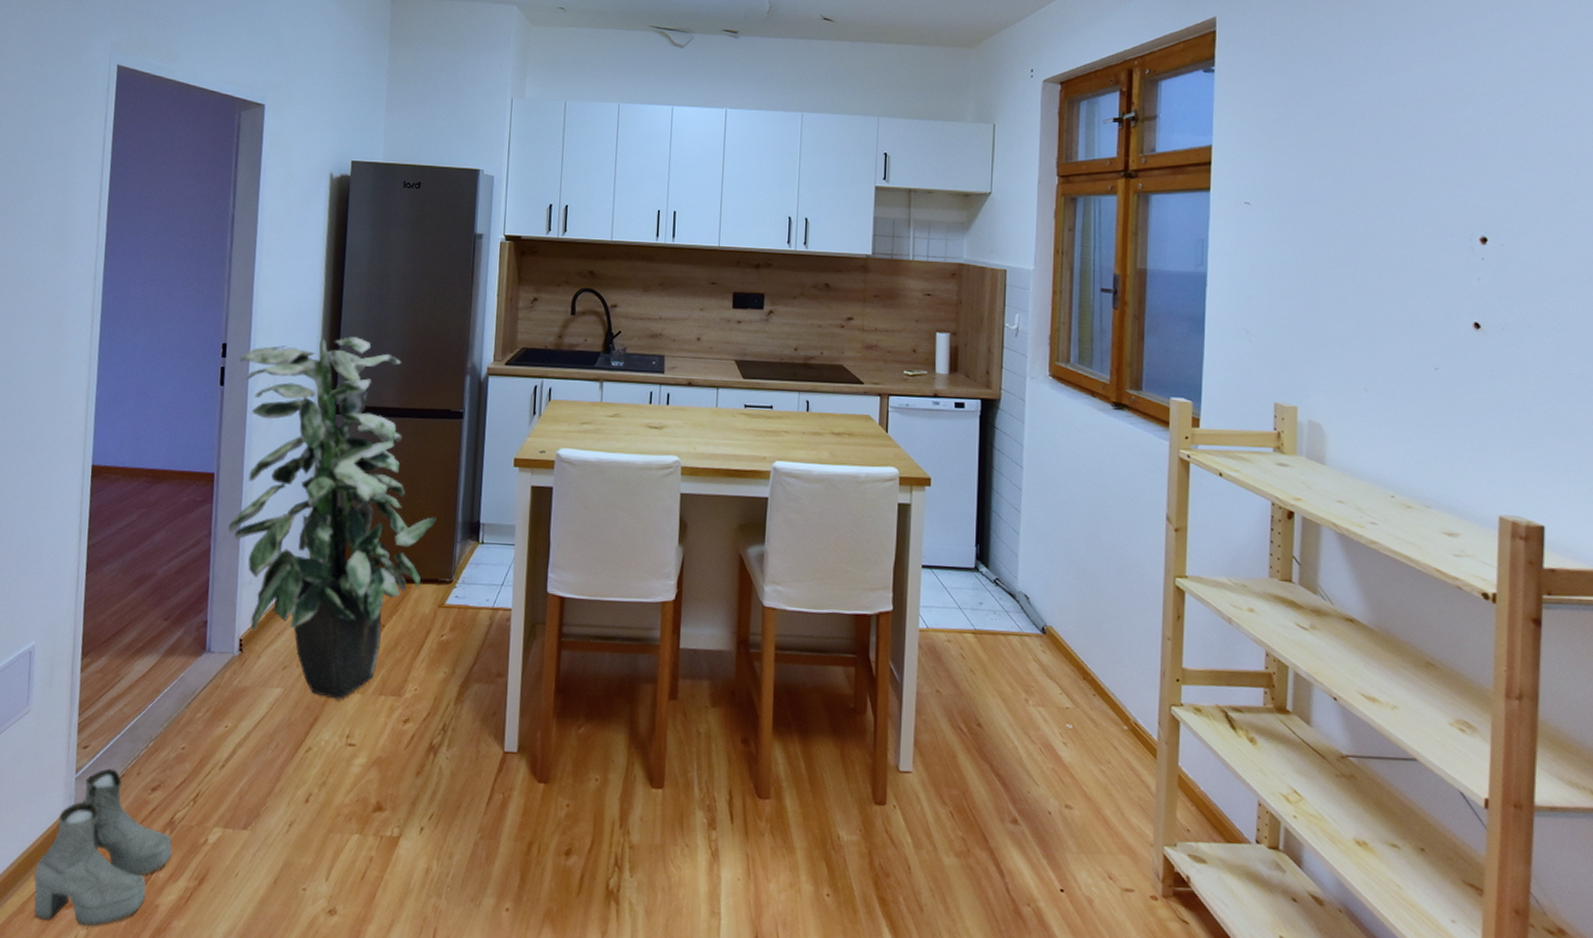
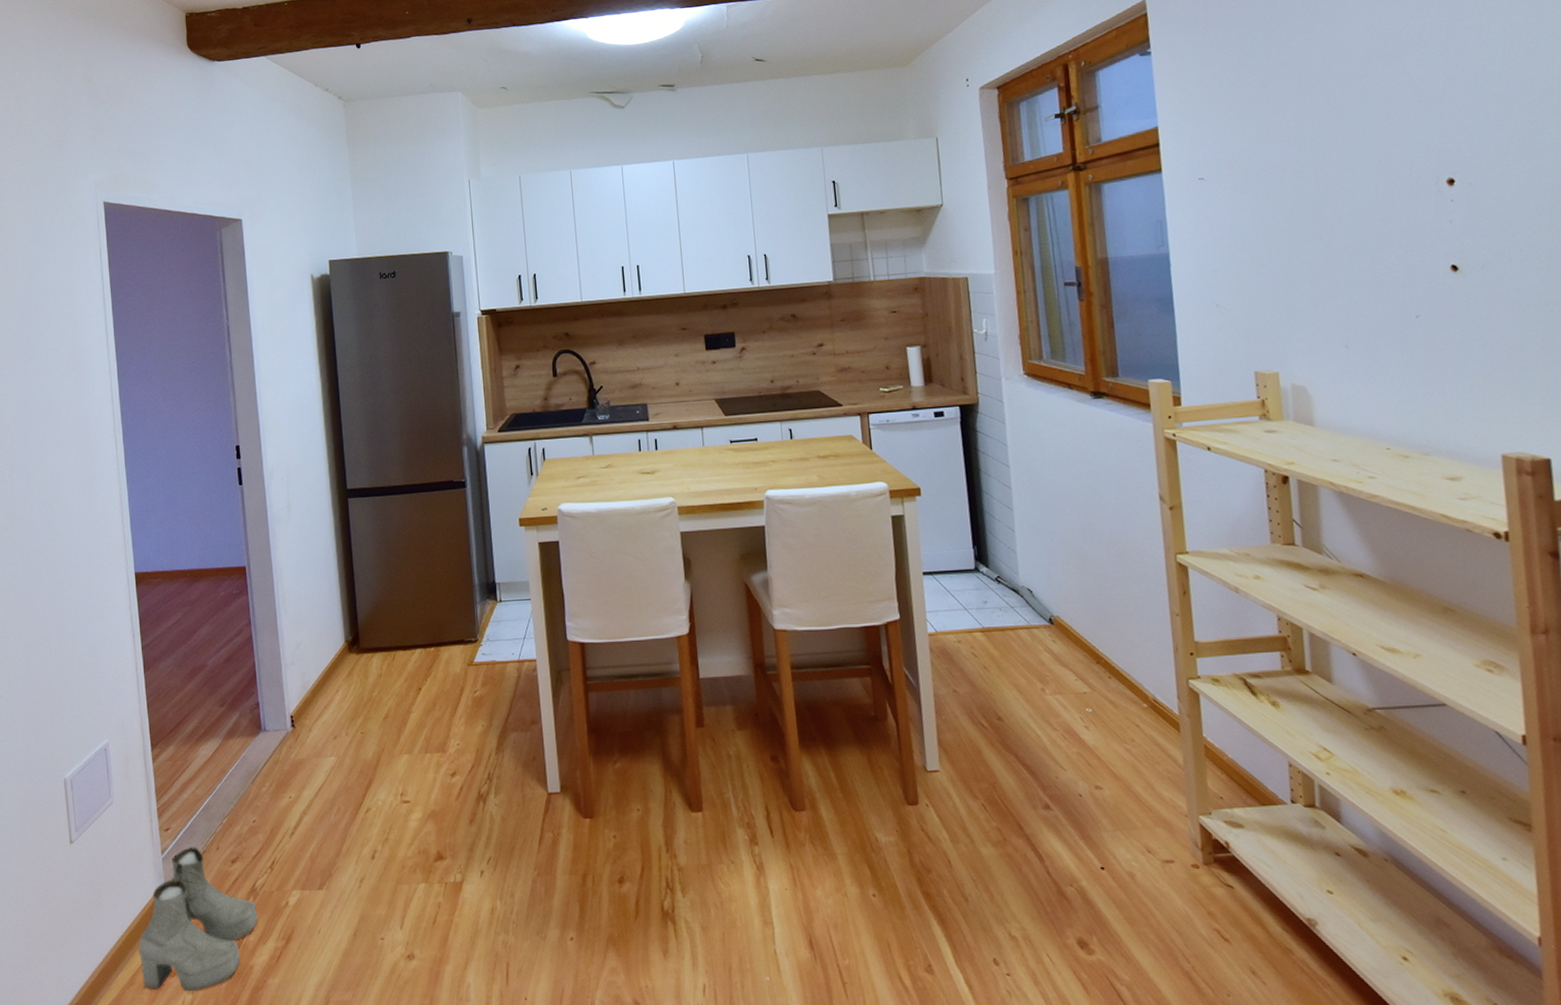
indoor plant: present [228,336,437,699] -> none [253,423,455,761]

